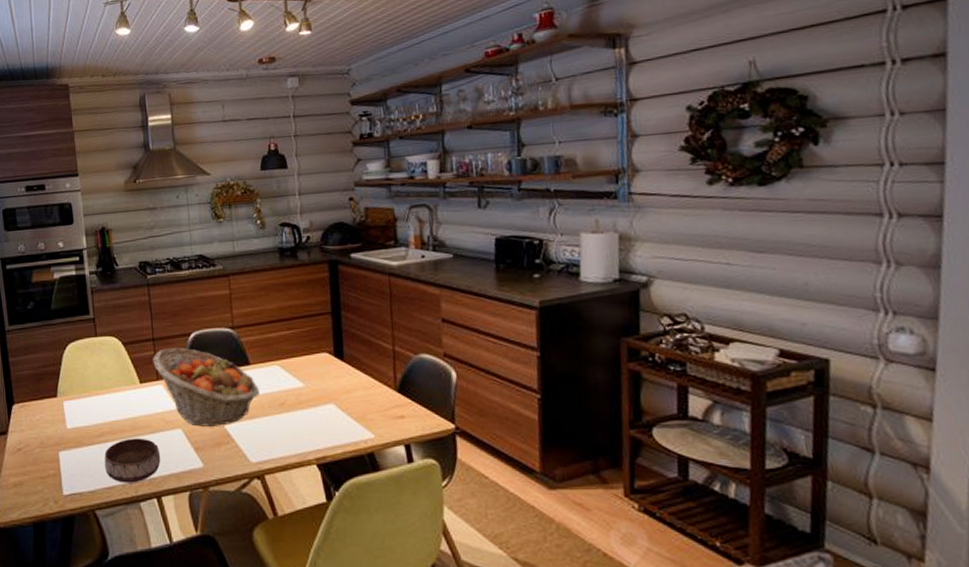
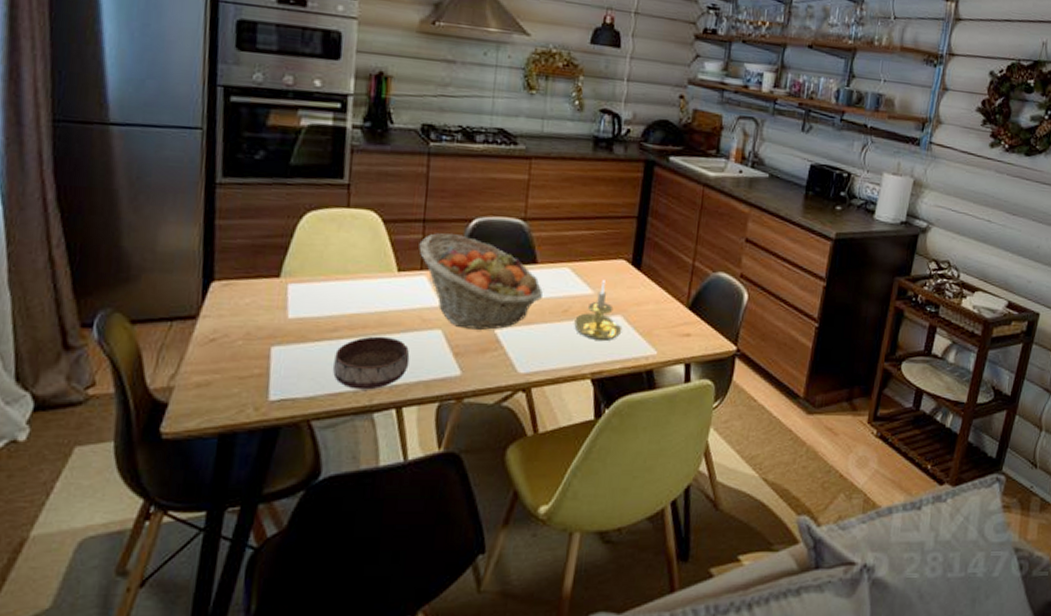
candle holder: none [292,372,337,428] -> present [574,279,623,341]

